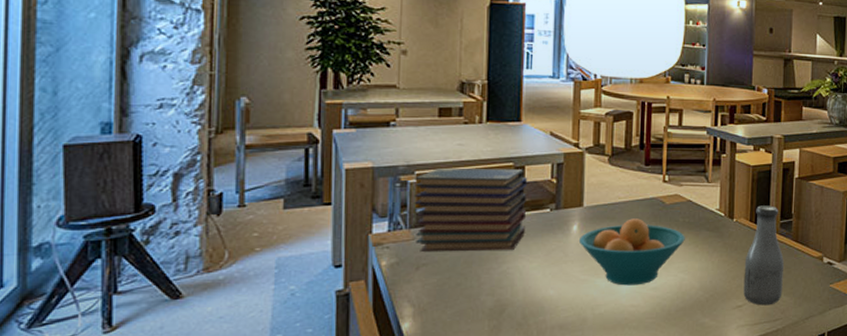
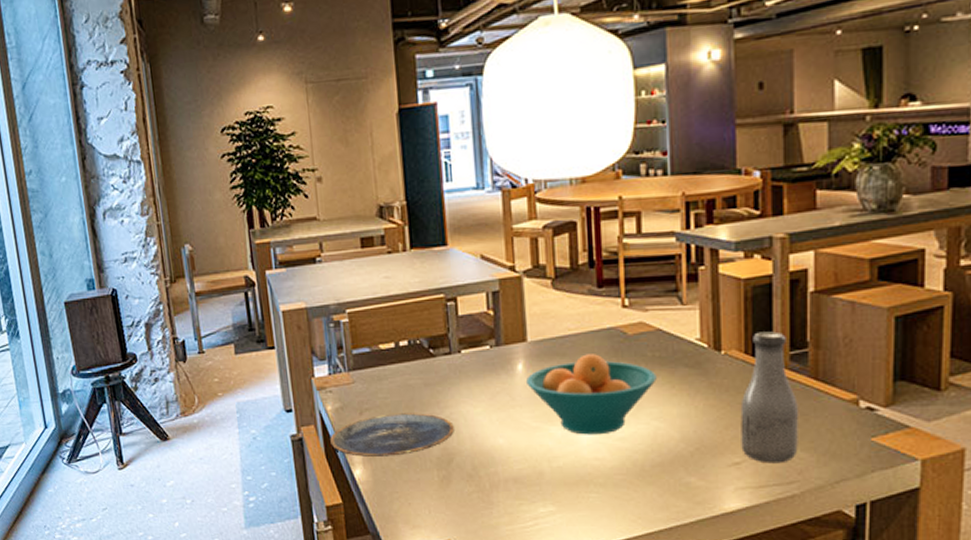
plate: none [380,268,509,310] -> present [330,413,454,457]
book stack: present [414,168,528,251] -> none [346,301,465,395]

